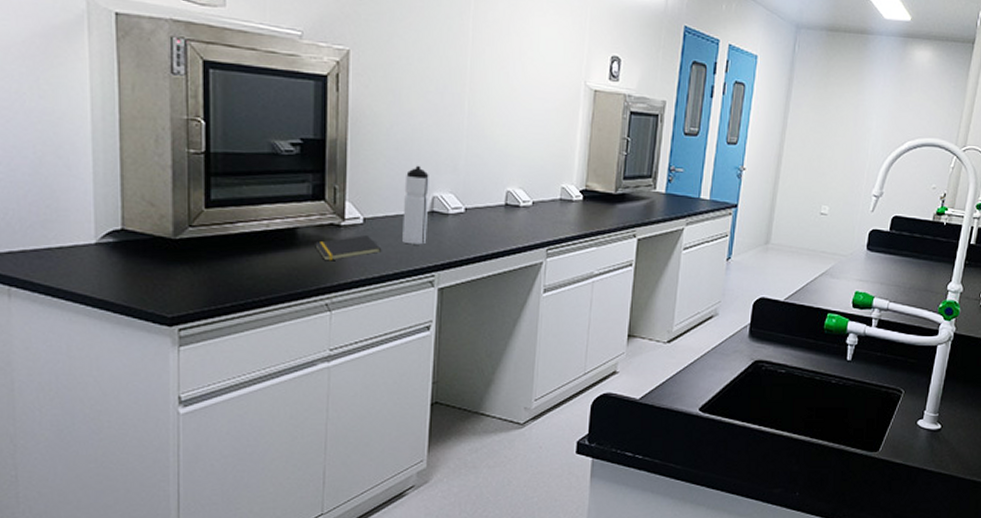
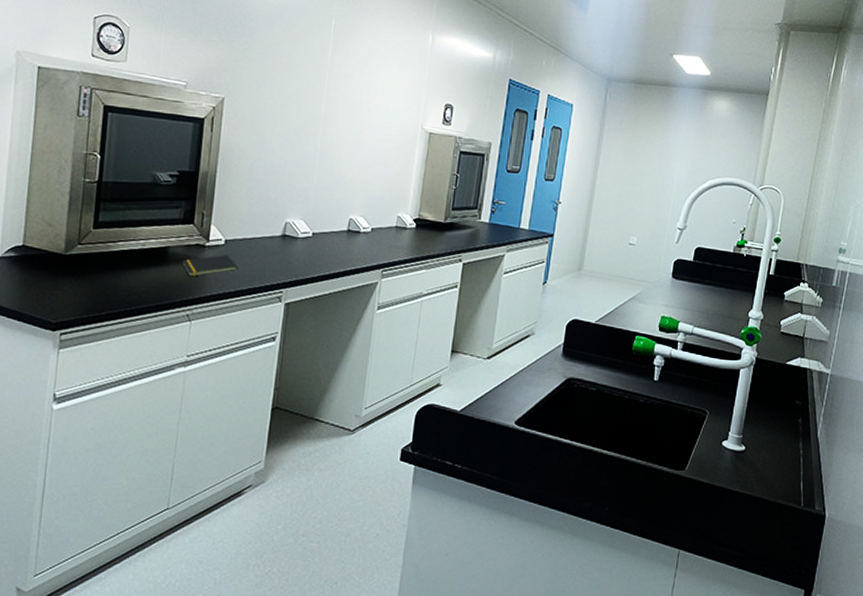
water bottle: present [402,165,429,245] -> none [257,195,284,264]

